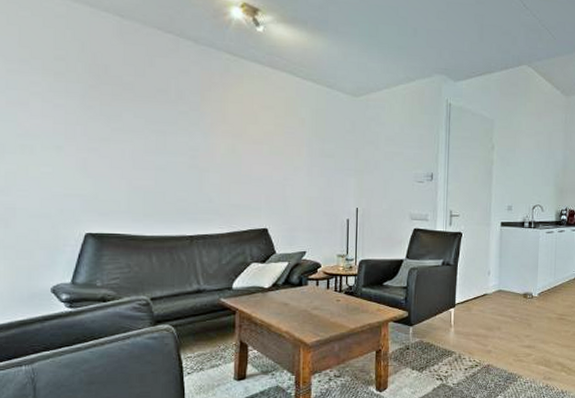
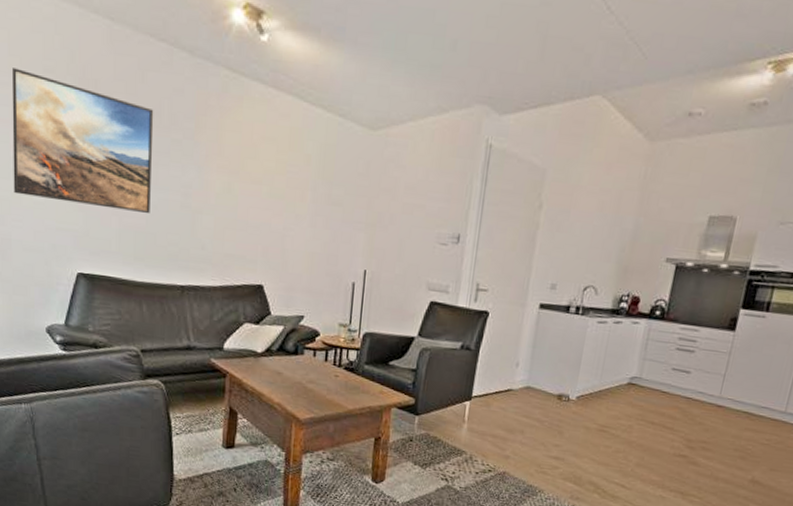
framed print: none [20,57,162,176] -> present [11,68,154,214]

